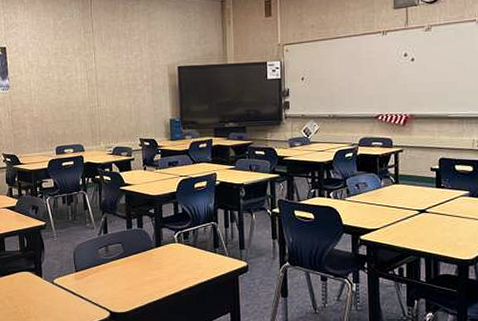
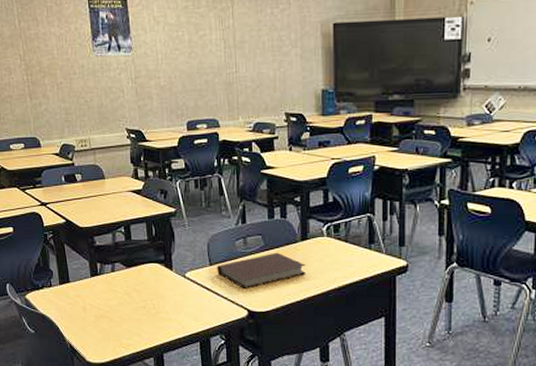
notebook: none [82,258,161,292] -> present [217,252,306,288]

